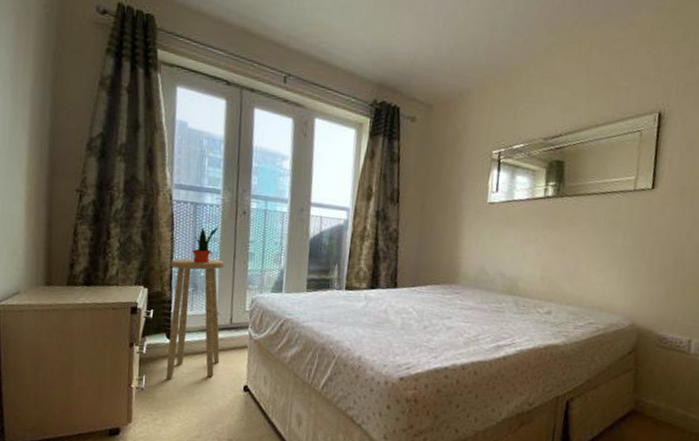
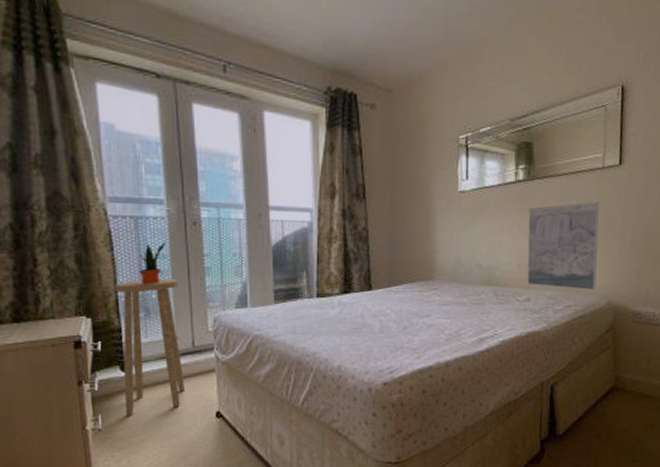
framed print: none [549,222,629,310] -> present [527,202,600,290]

